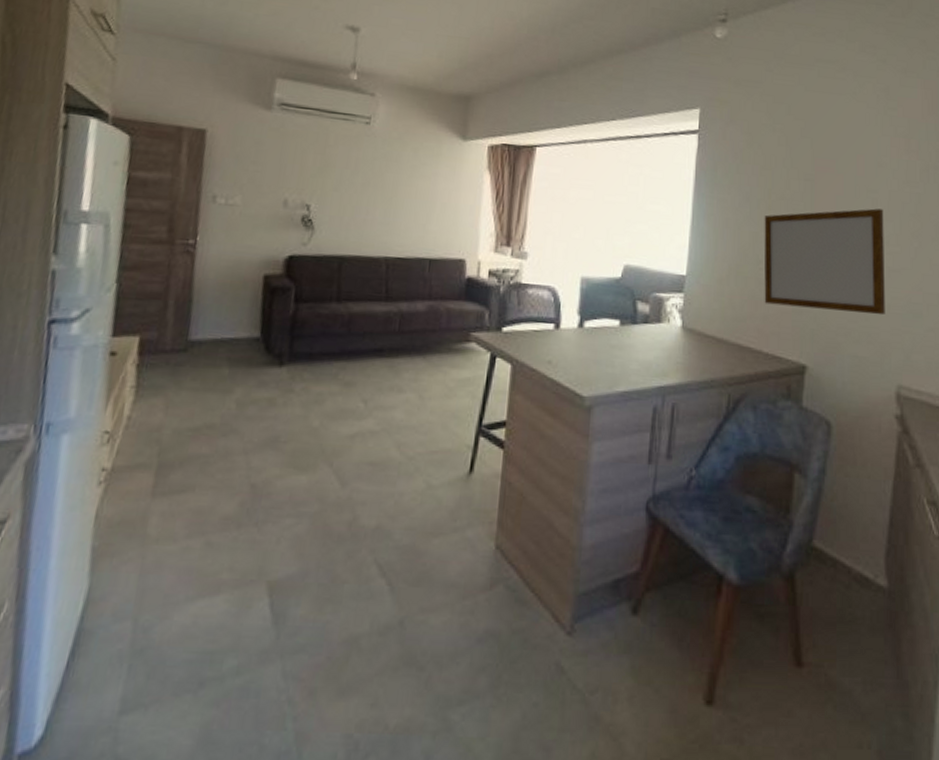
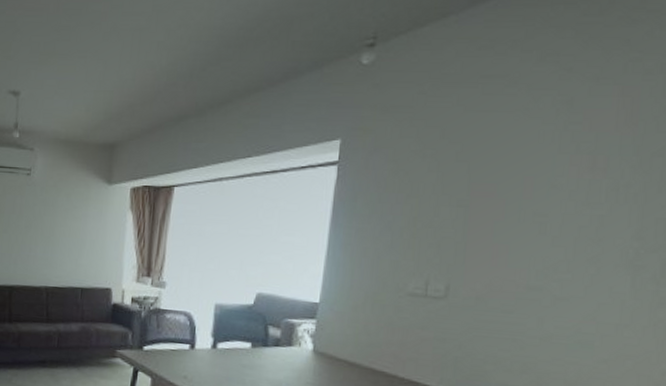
writing board: present [764,208,885,315] -> none [402,233,554,345]

